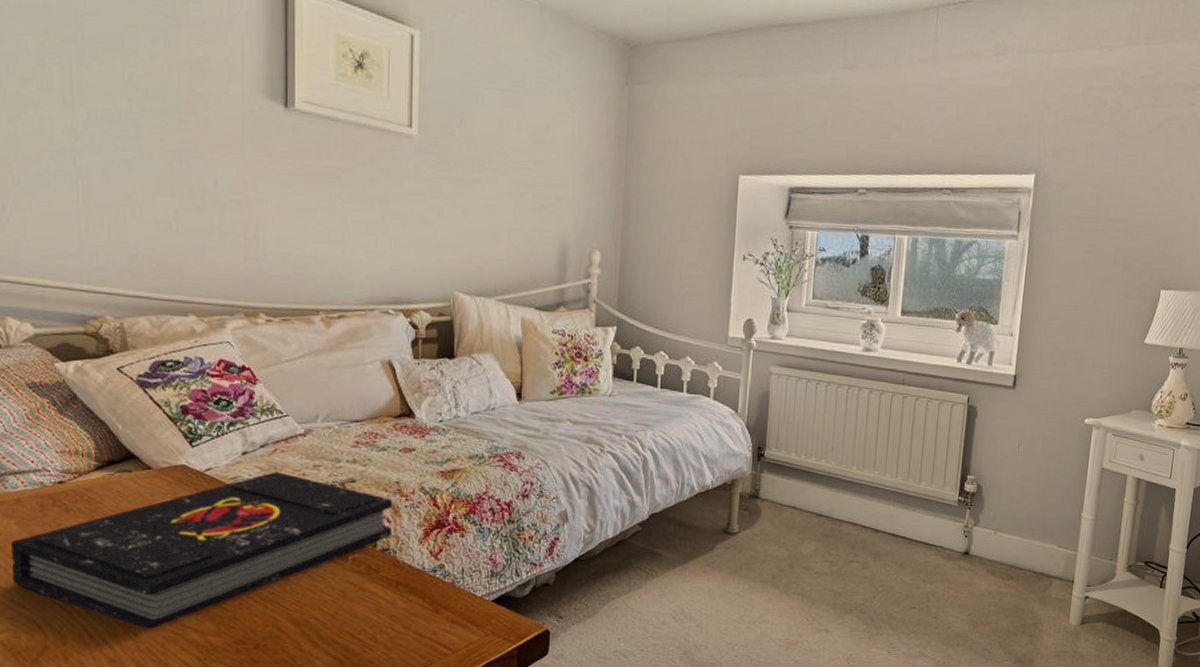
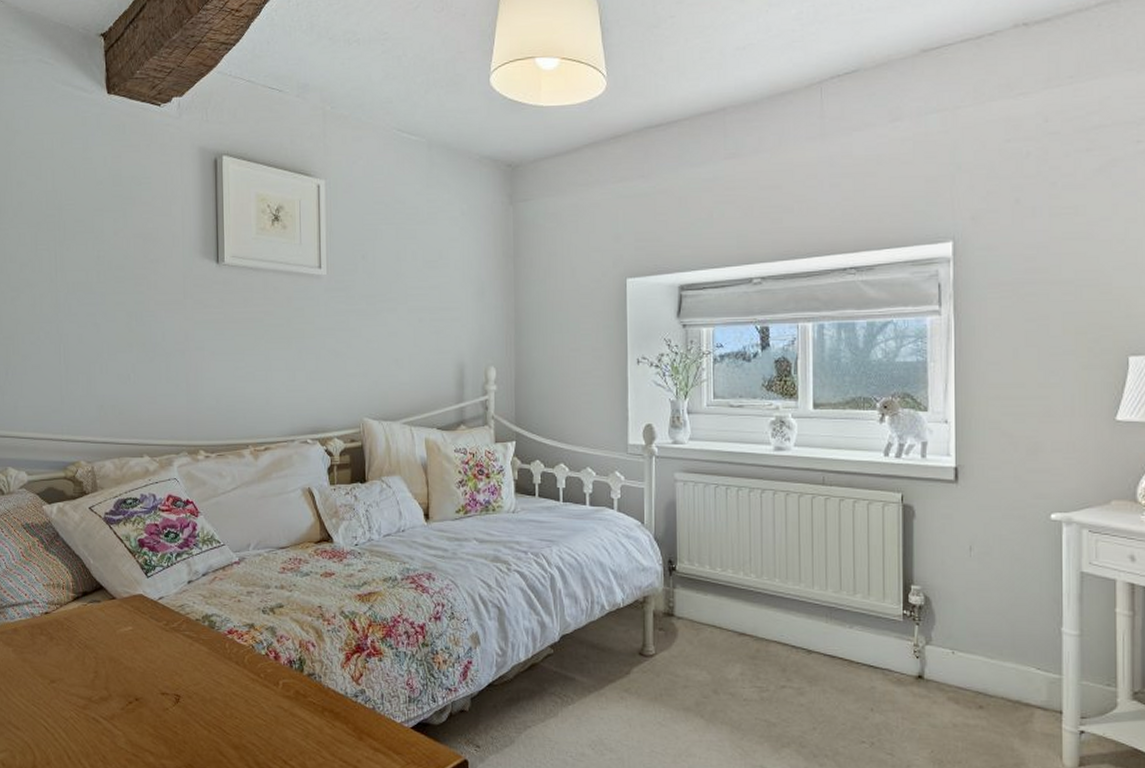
book: present [10,472,393,629] -> none [9,599,317,751]

